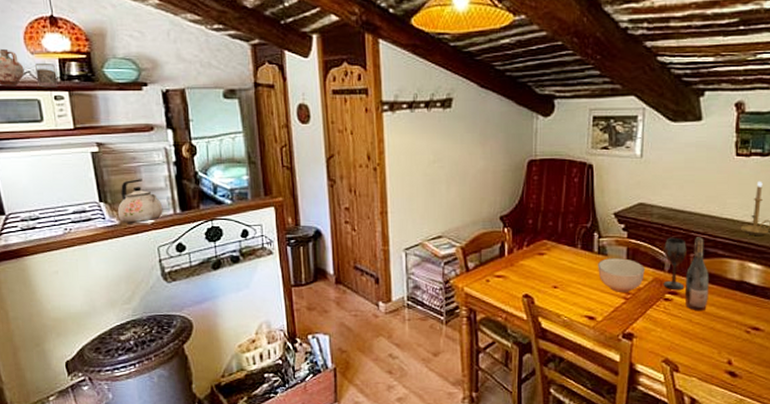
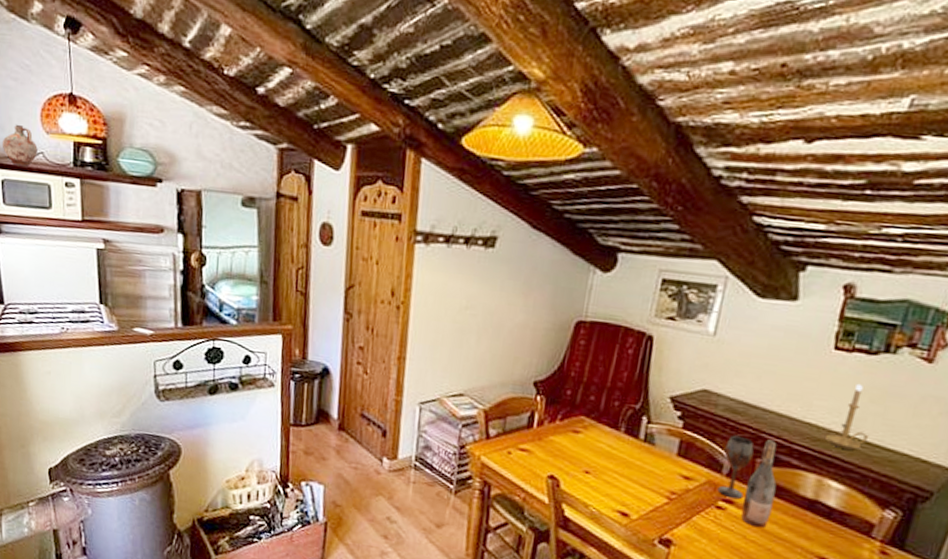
jar: present [35,62,59,88] -> none [49,143,71,173]
kettle: present [117,179,163,223] -> none [116,284,164,332]
bowl: present [598,258,645,293] -> none [640,448,698,493]

